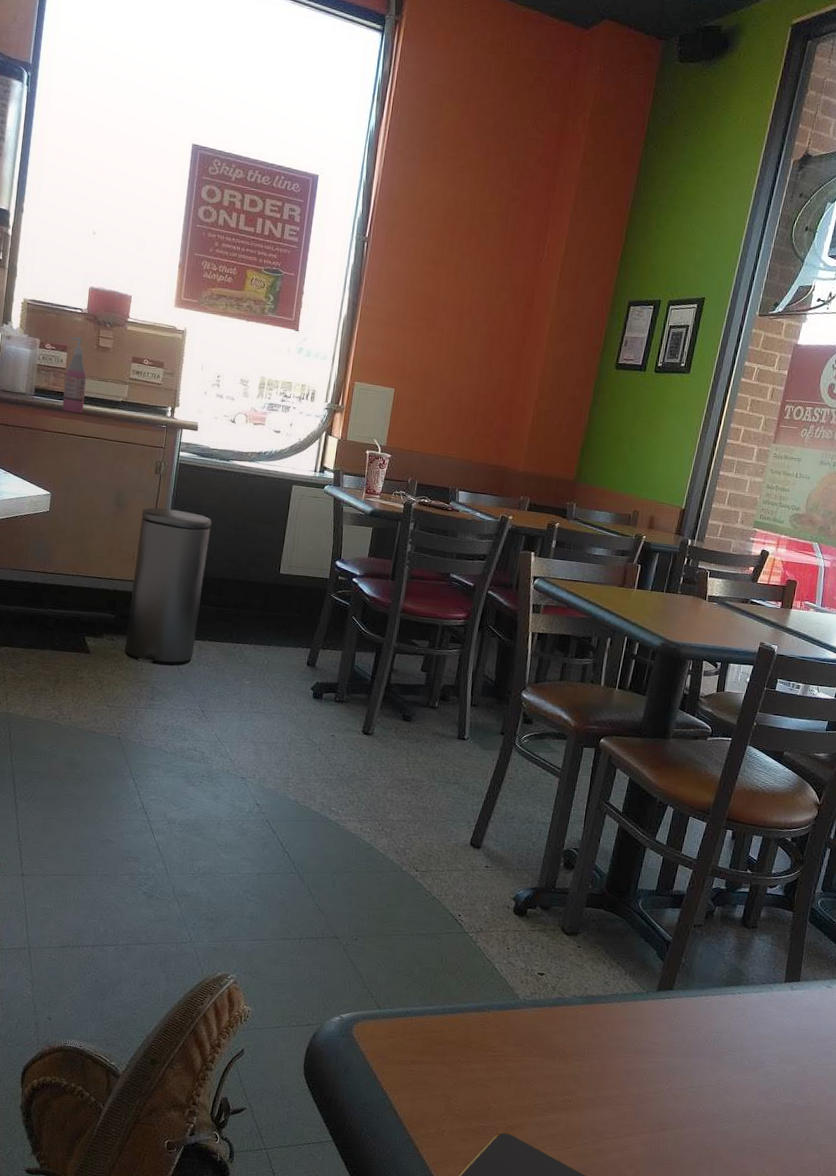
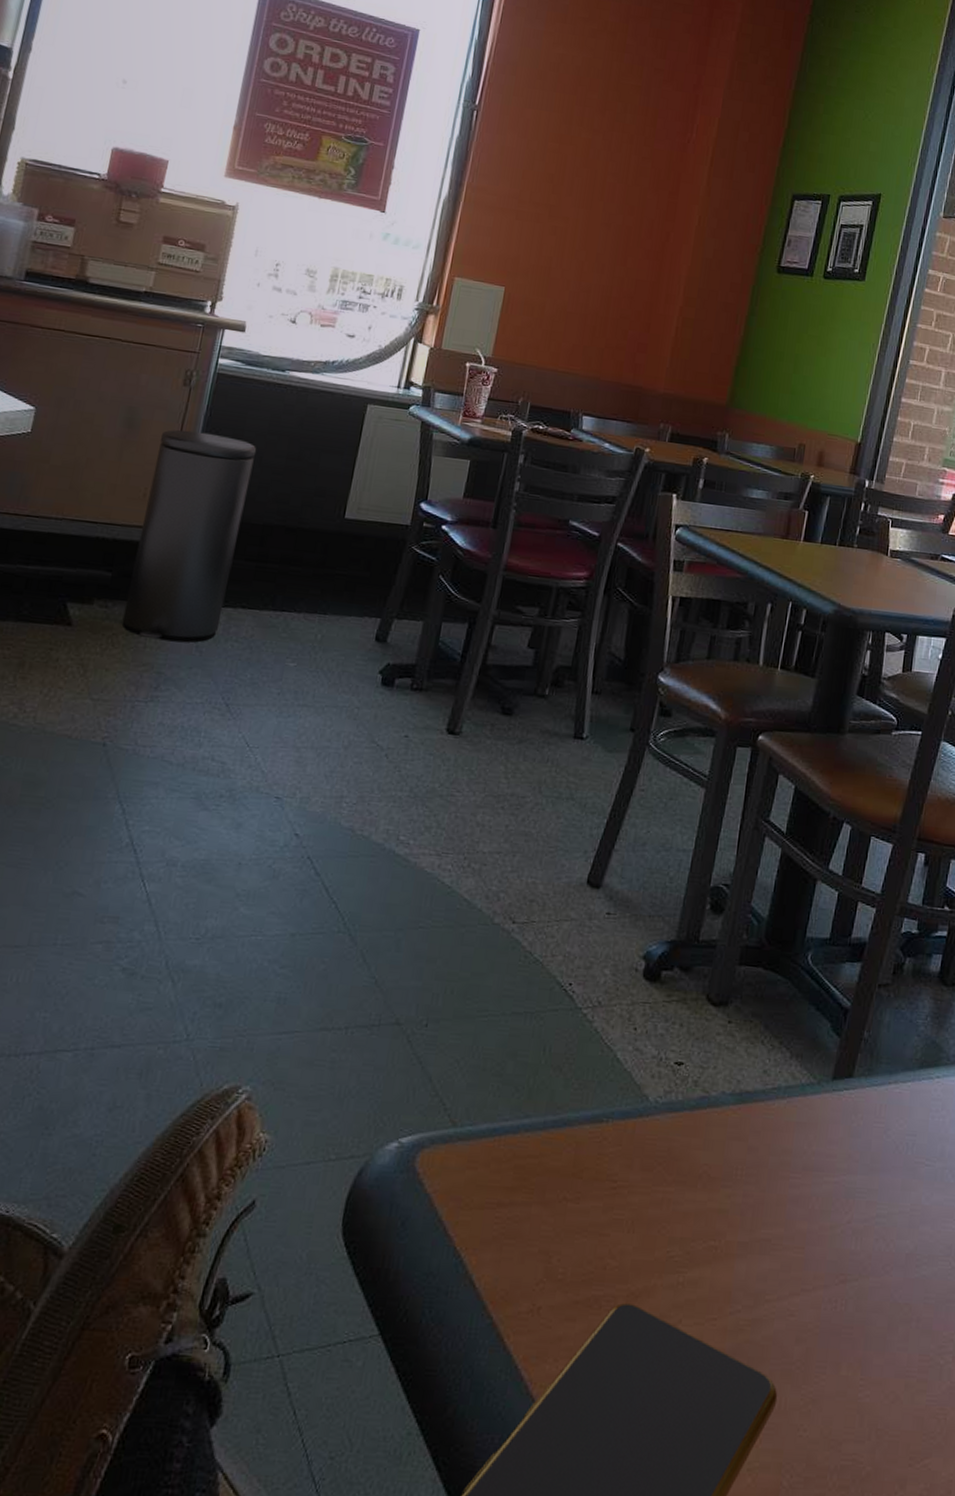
soap dispenser: present [62,336,87,414] -> none [61,207,100,307]

